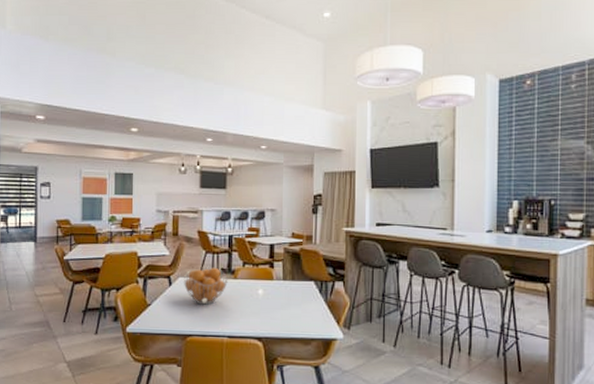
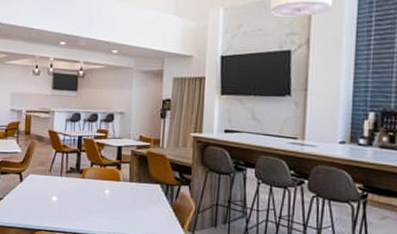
fruit basket: present [183,267,228,305] -> none [33,166,76,202]

